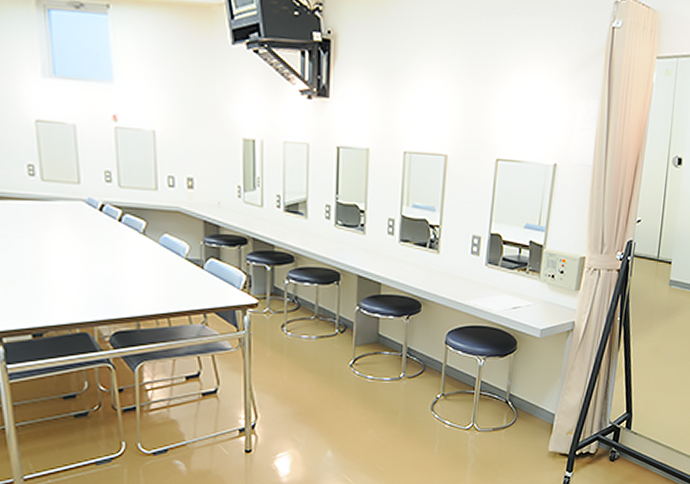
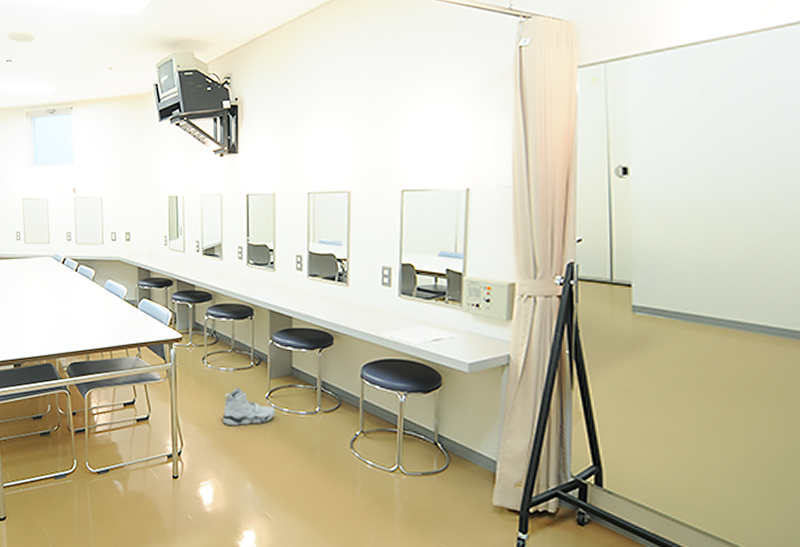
sneaker: none [302,356,359,396] -> present [222,387,275,426]

